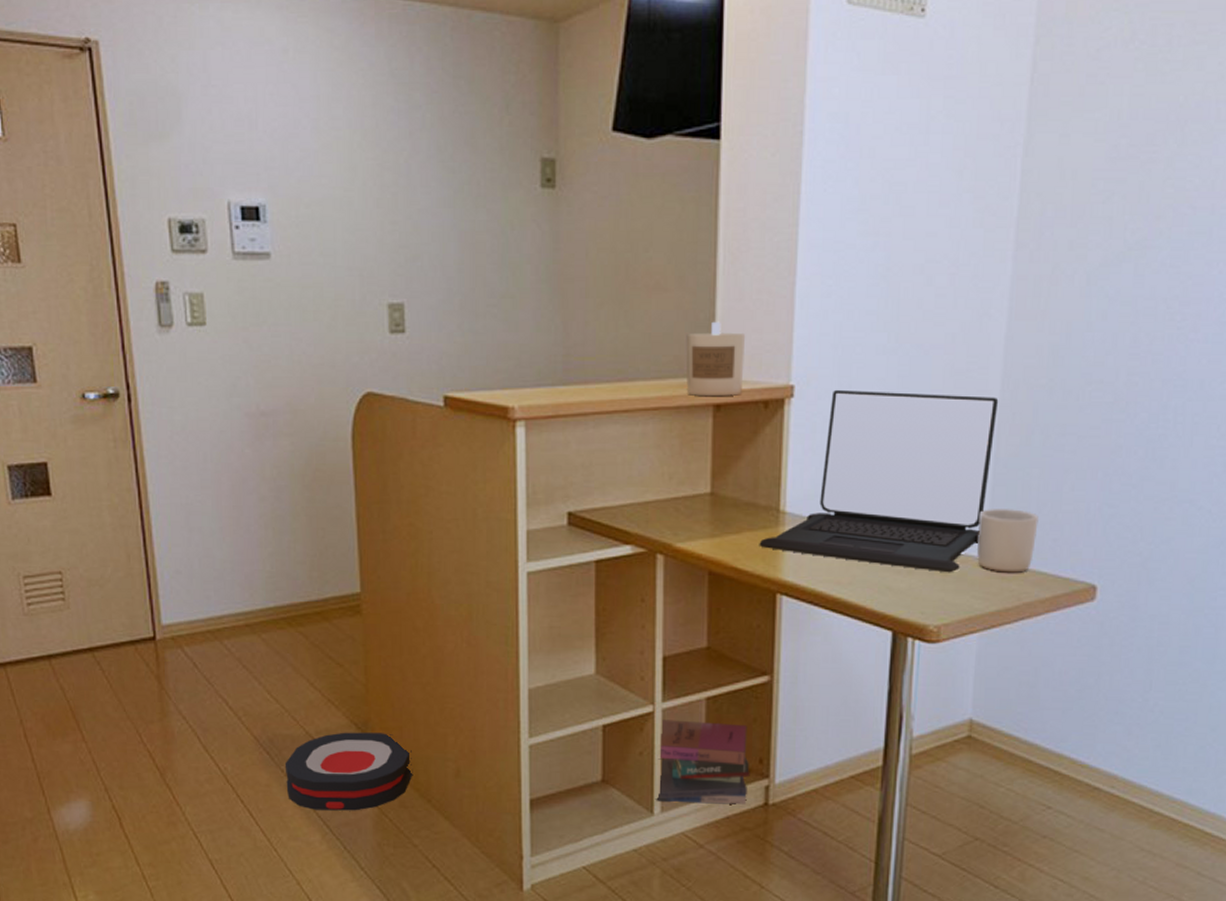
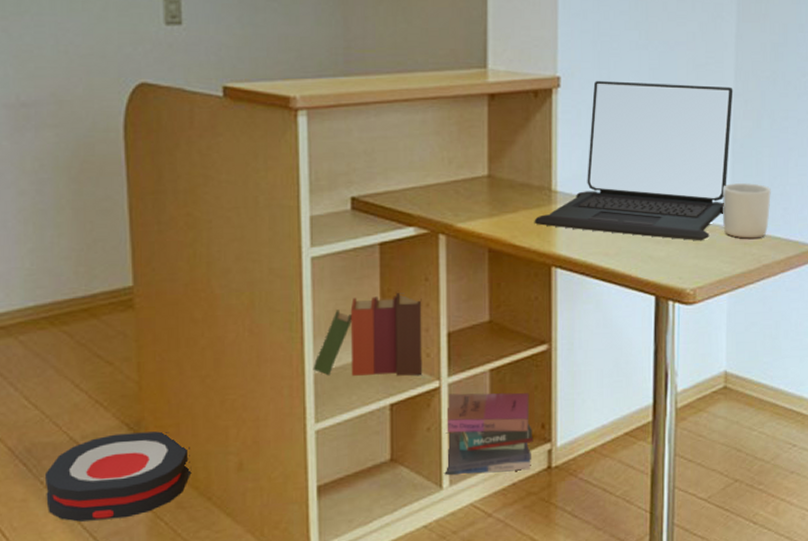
books: none [527,611,637,698] -> present [313,292,423,376]
candle: present [686,321,746,396] -> none [461,18,516,86]

